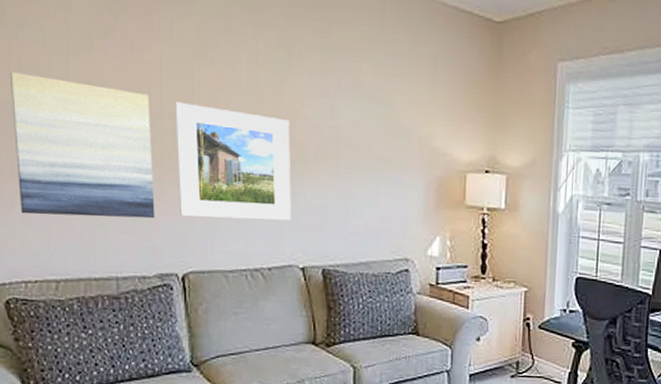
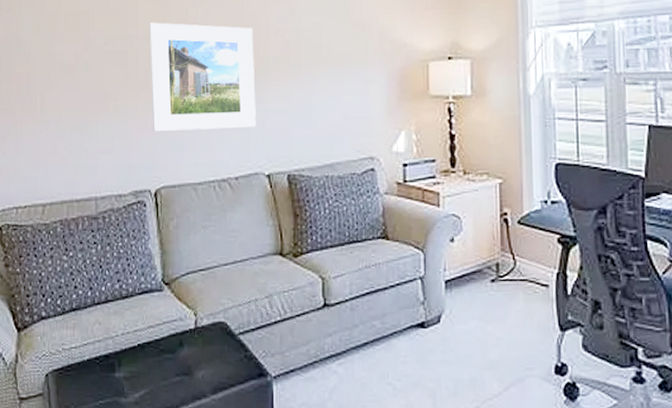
wall art: present [9,72,155,219] -> none [10,12,131,142]

